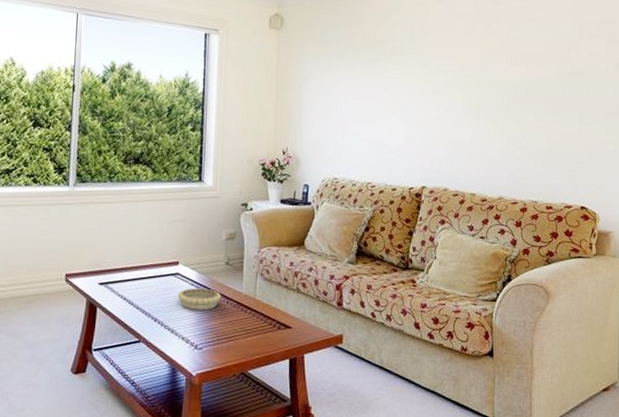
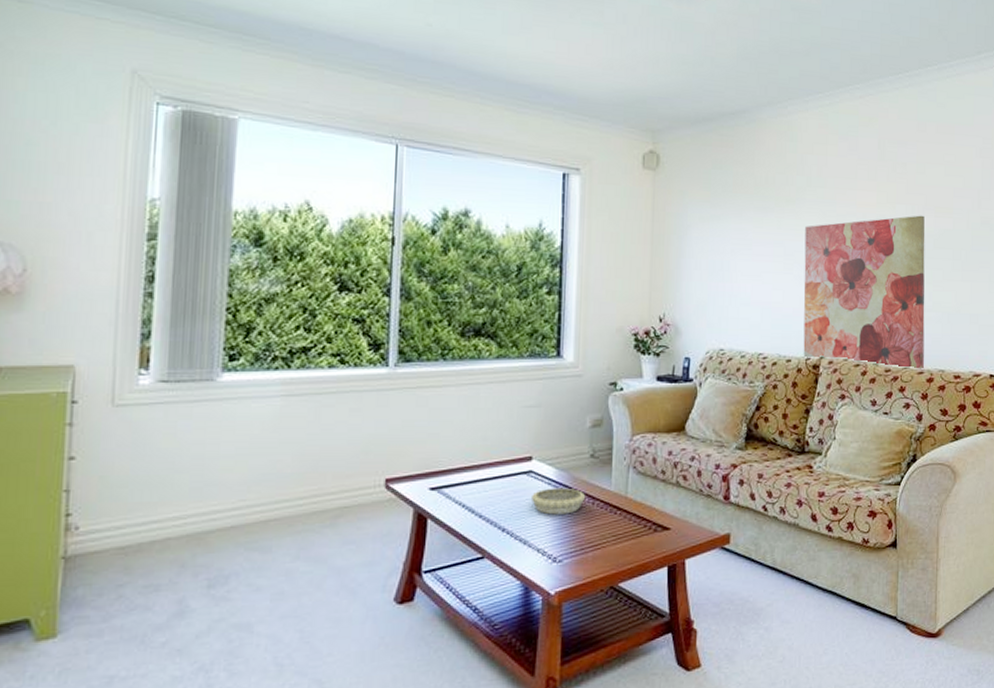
wall art: none [407,65,519,201] -> present [803,215,925,371]

